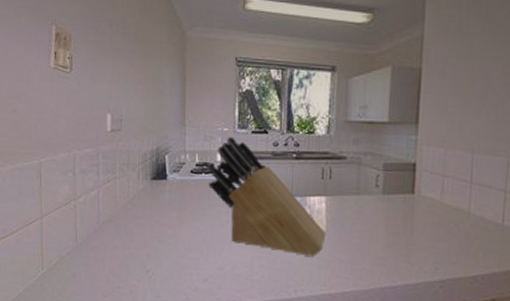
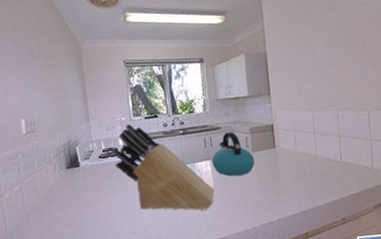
kettle: none [328,164,384,222] -> present [212,131,255,176]

